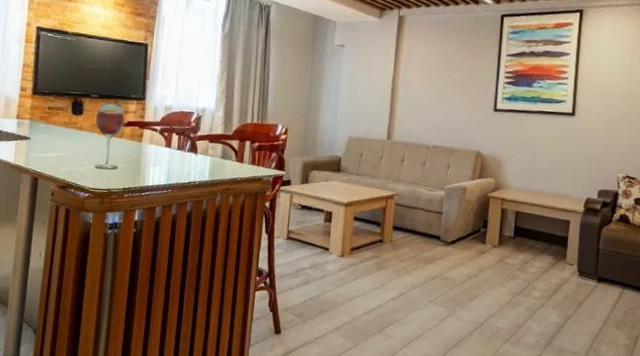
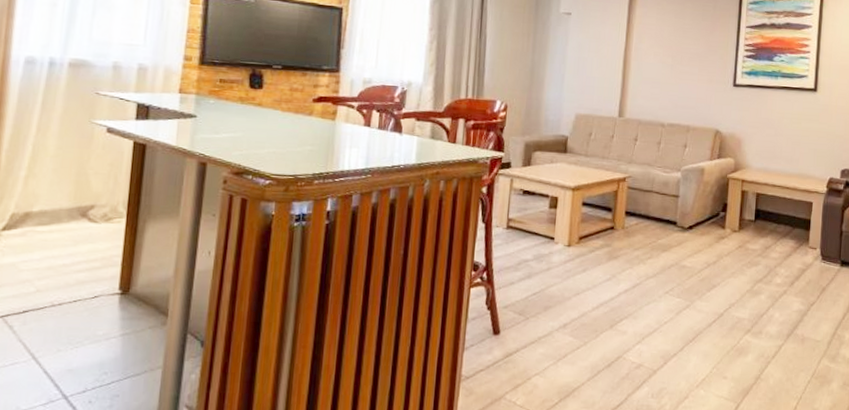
wineglass: present [94,102,125,170] -> none [277,74,315,152]

